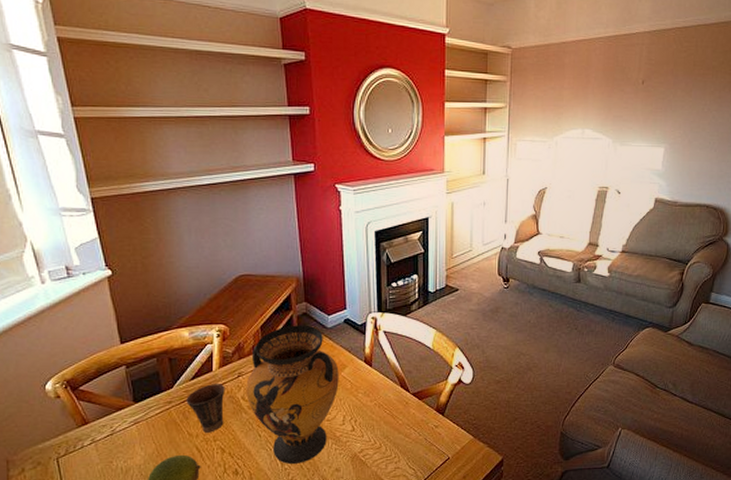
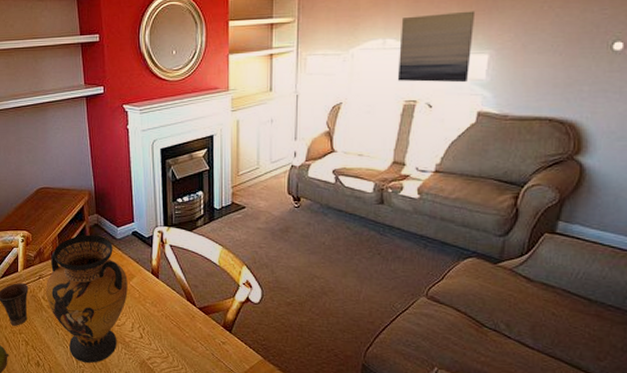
wall art: none [593,108,655,172] -> present [397,11,476,83]

